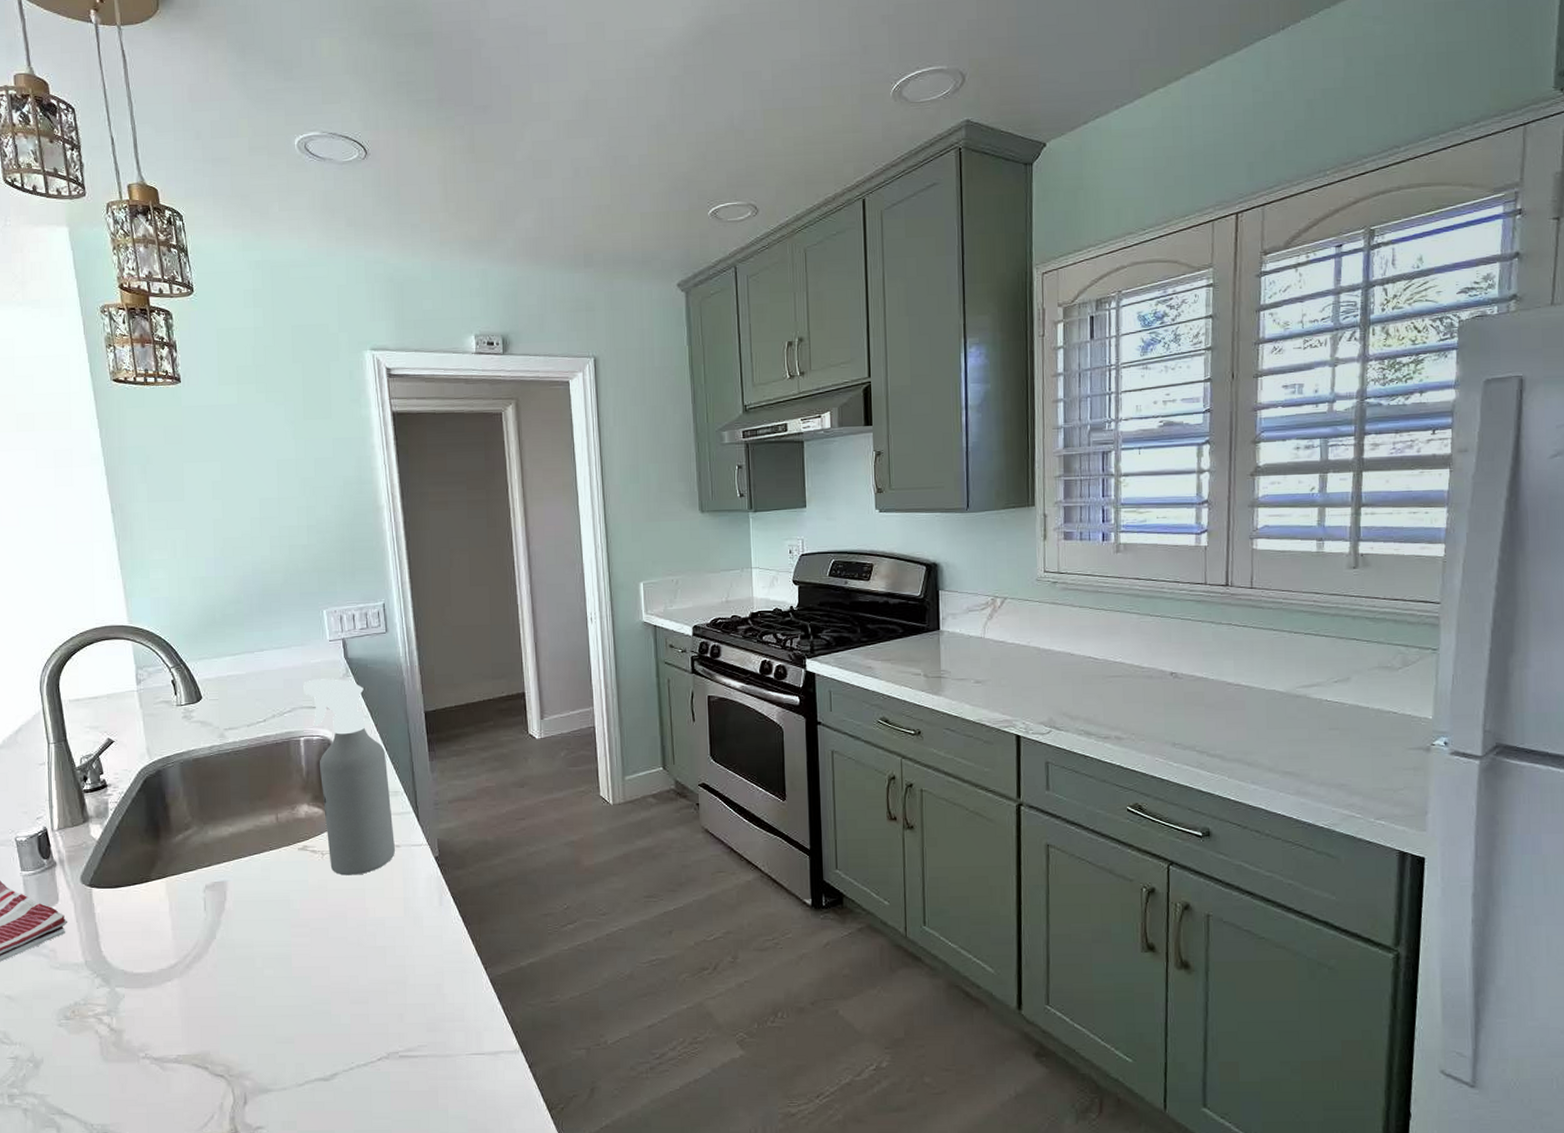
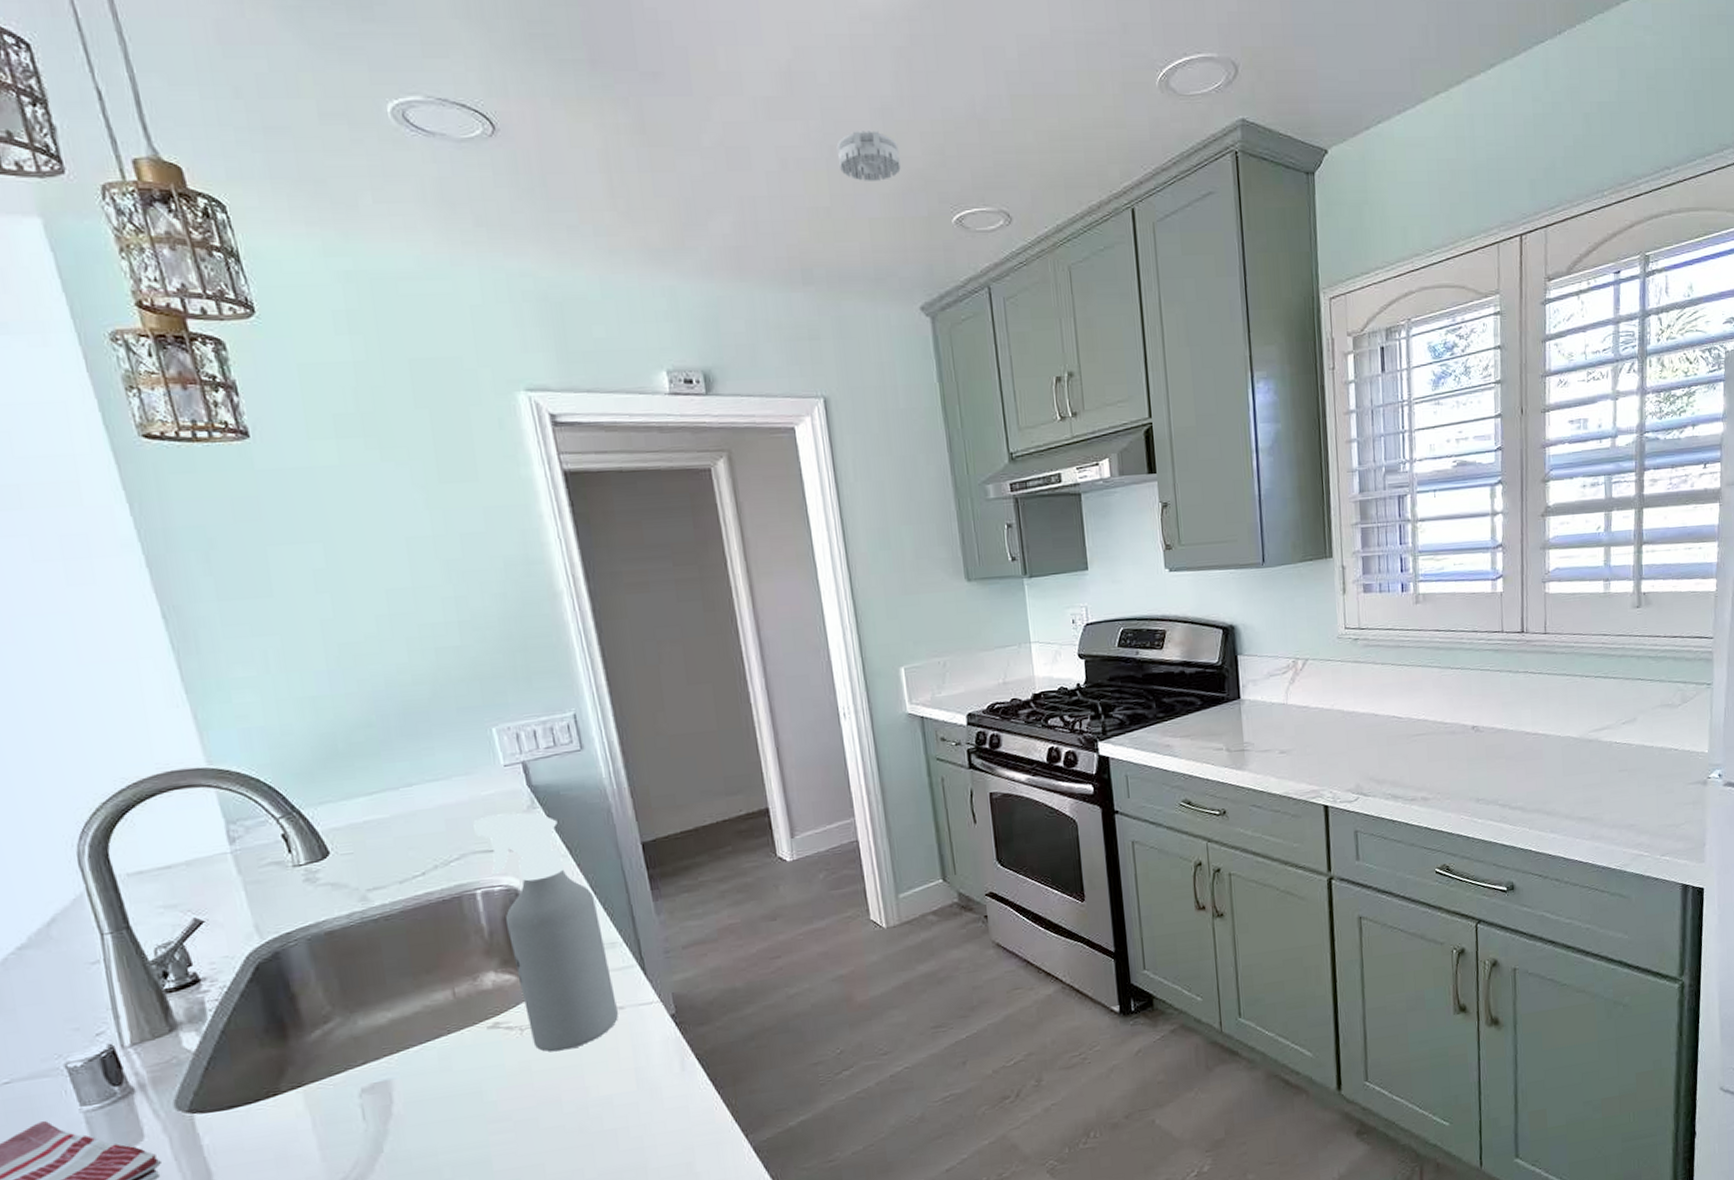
smoke detector: none [619,143,669,184] -> present [836,131,901,181]

